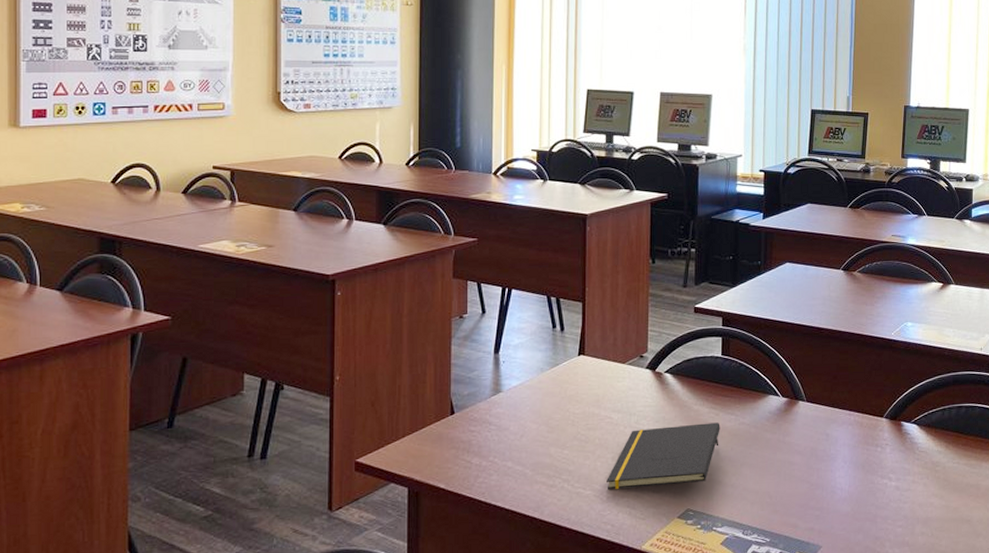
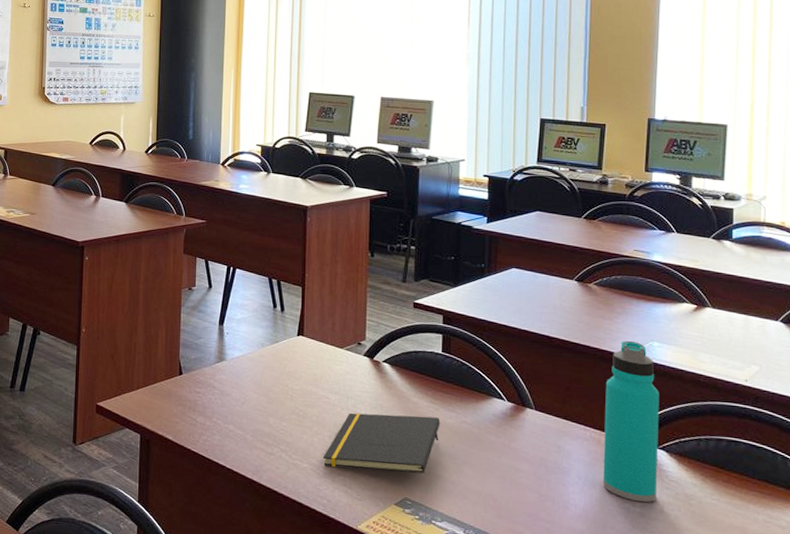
water bottle: none [864,323,912,476] -> present [602,340,659,503]

